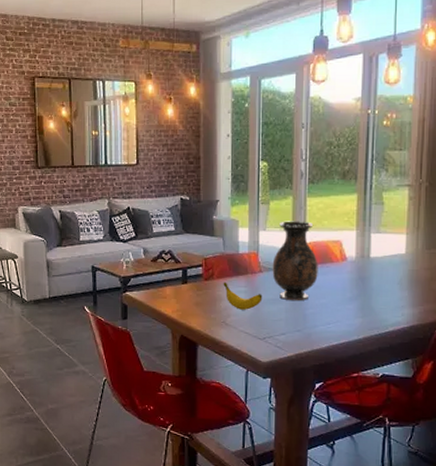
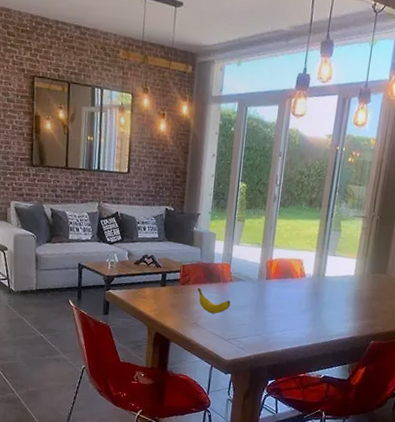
vase: present [272,221,318,300] -> none [241,238,281,309]

